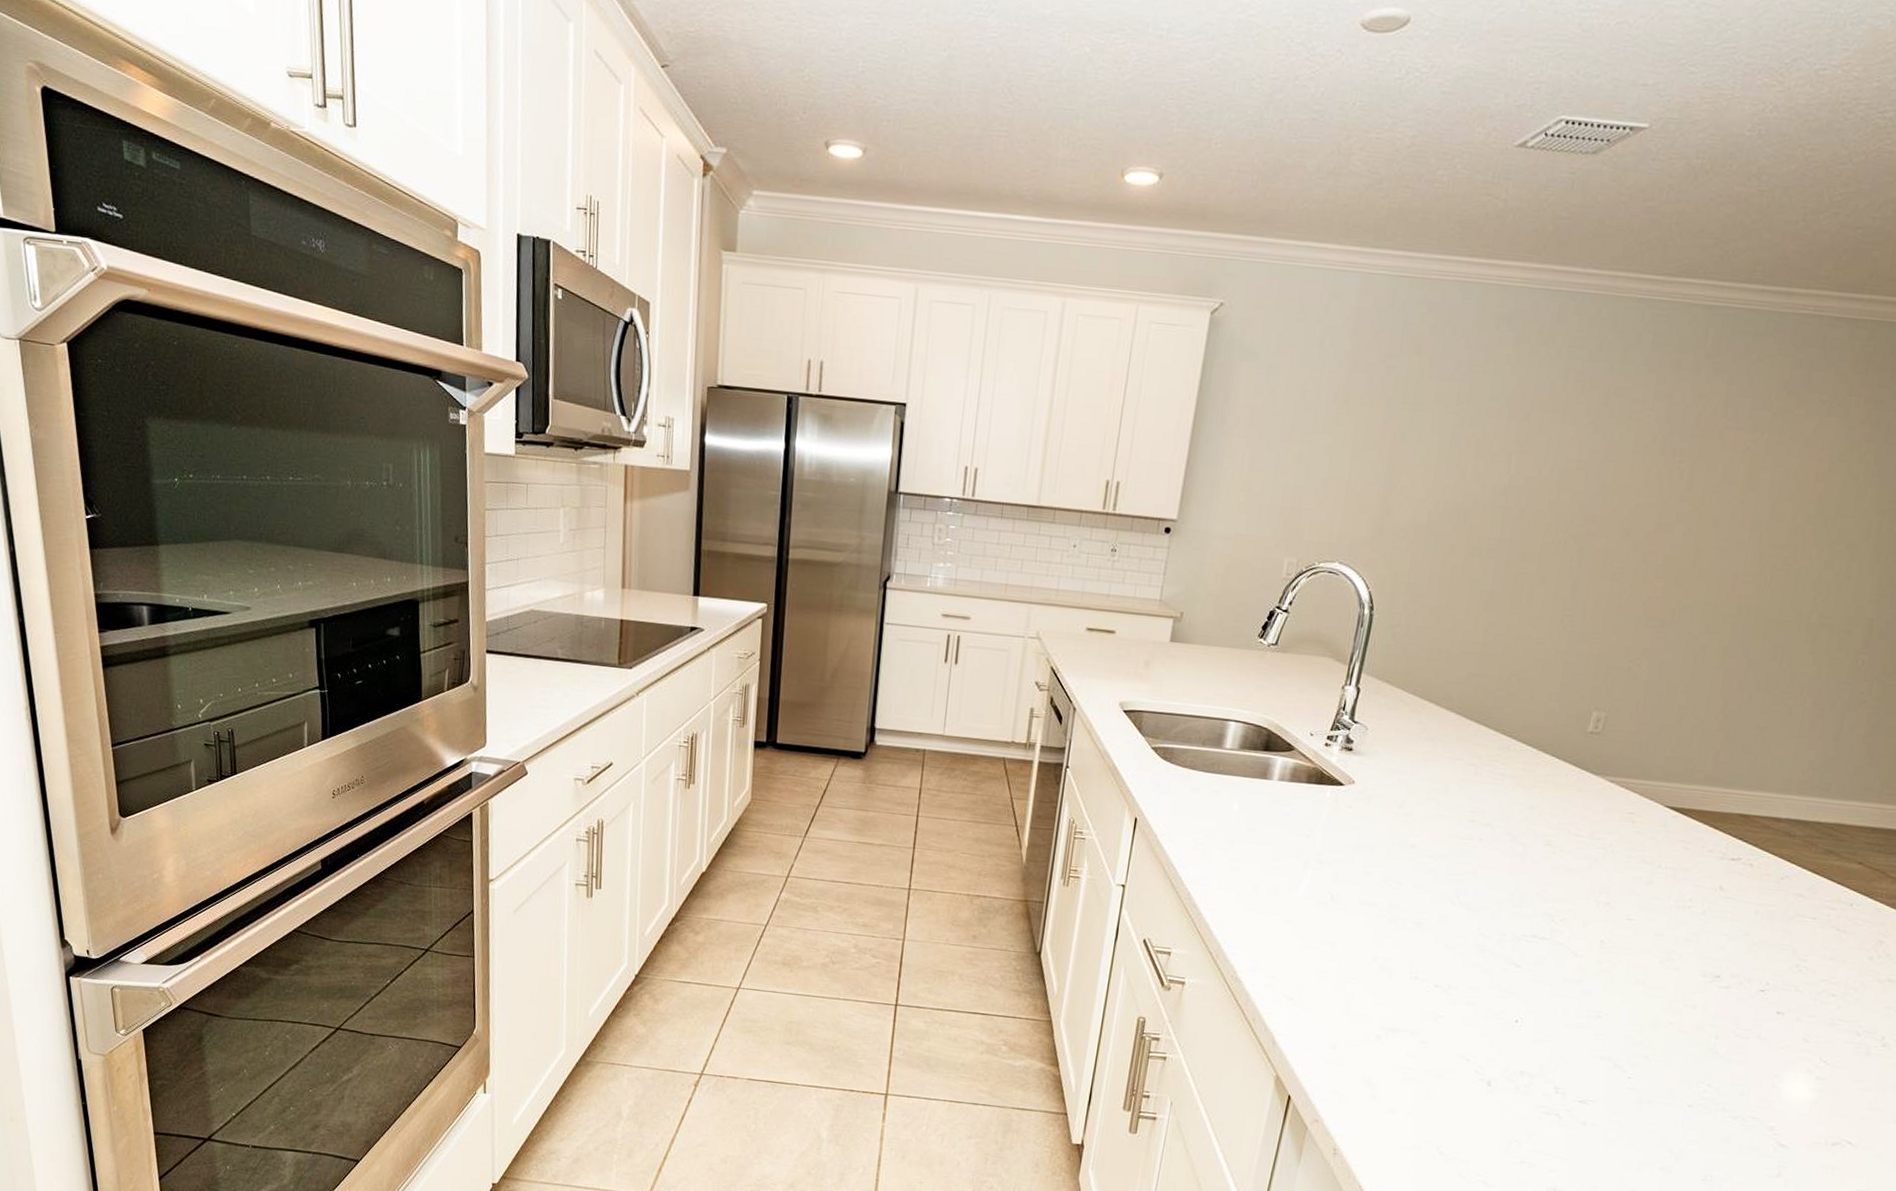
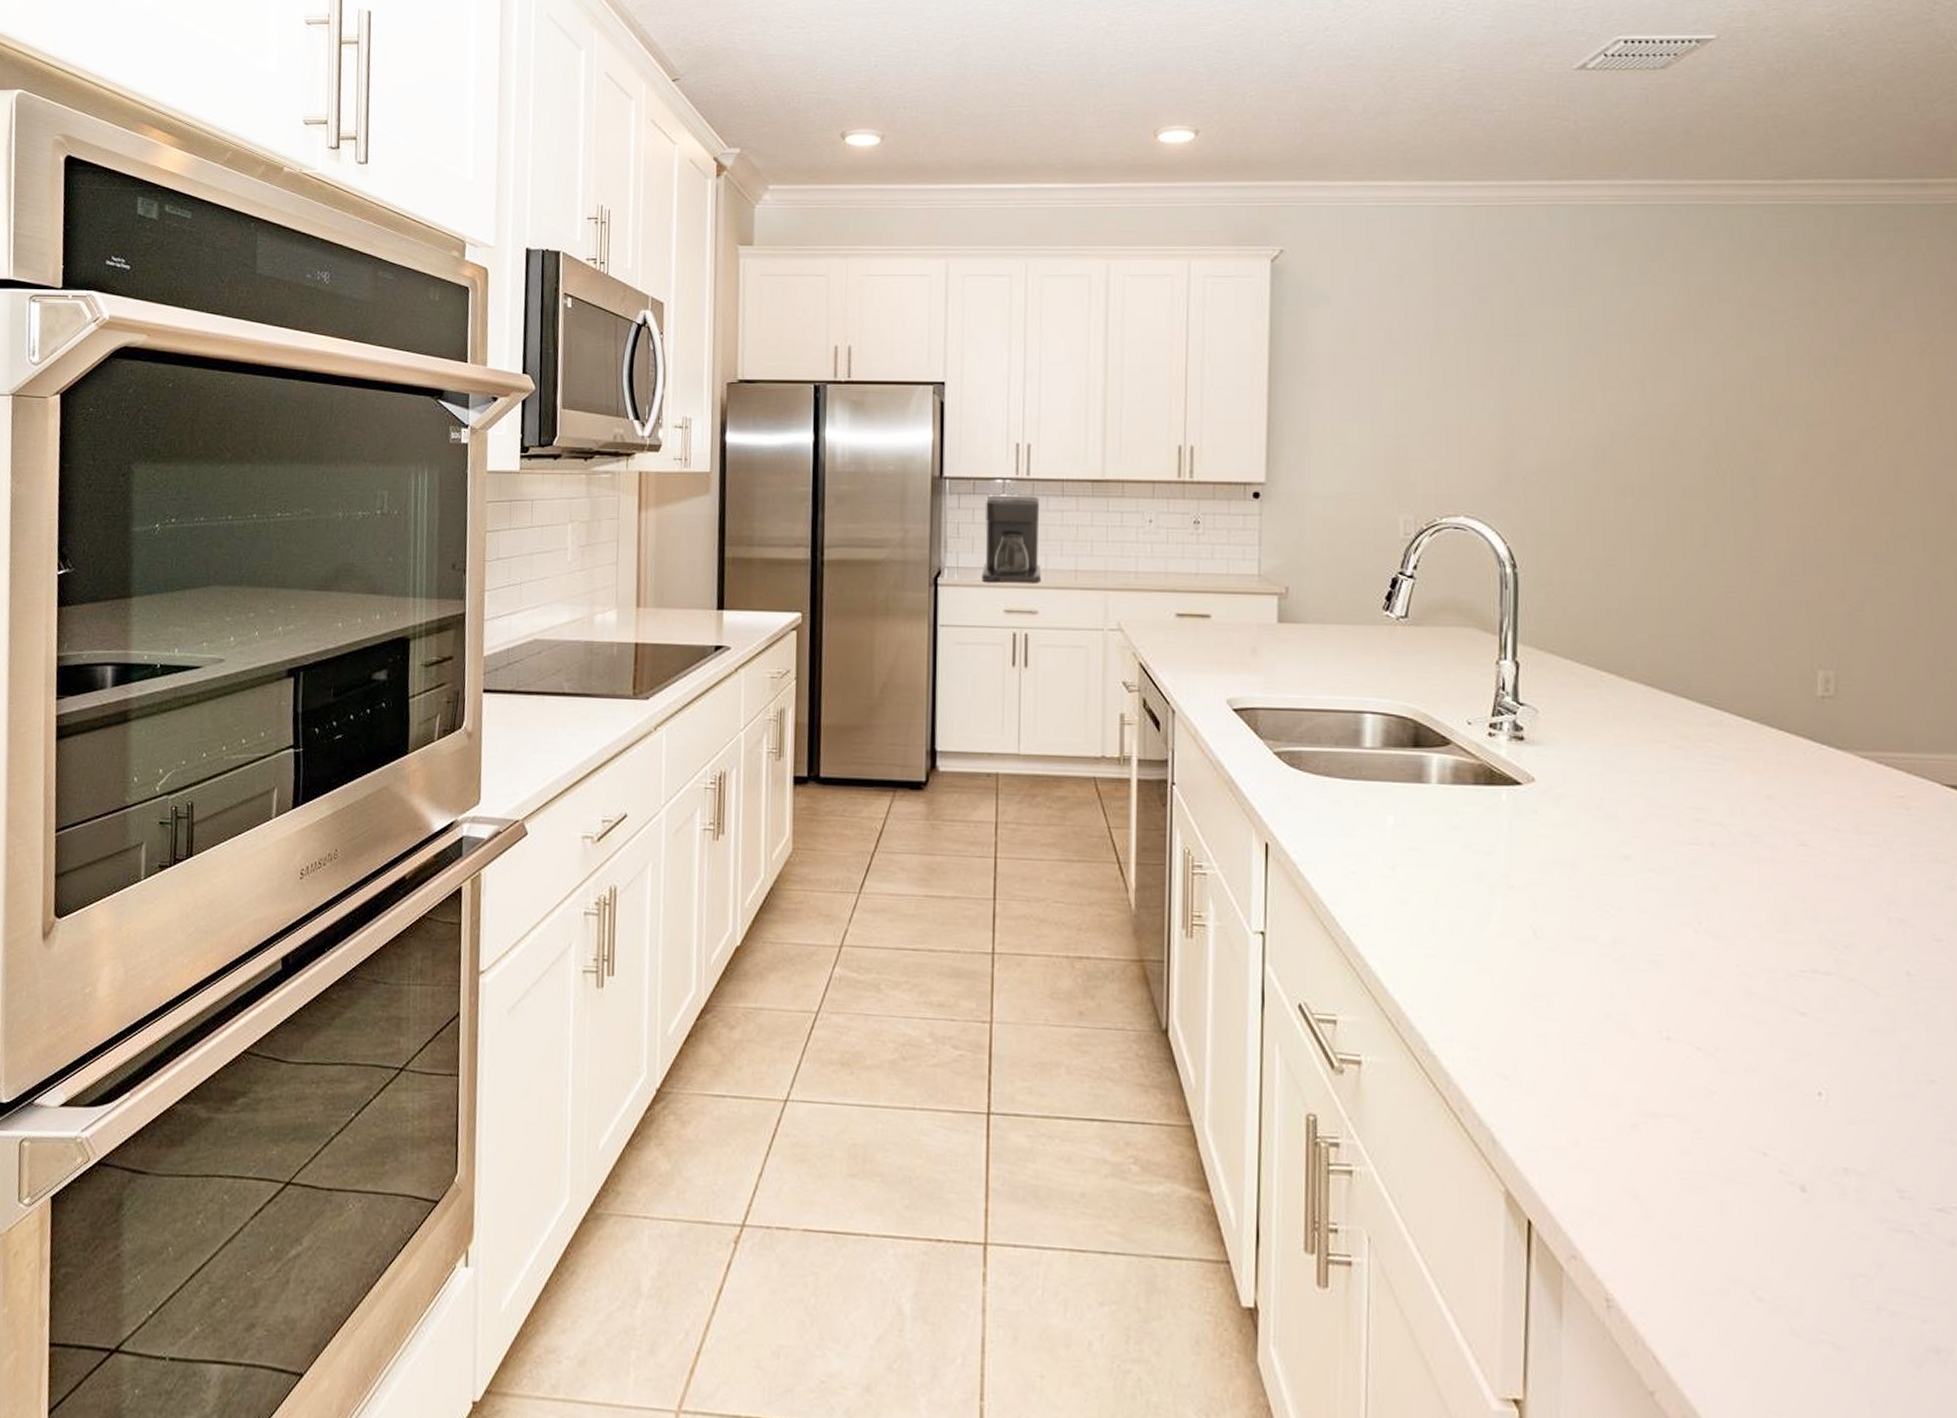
coffee maker: none [924,512,981,594] -> present [981,495,1041,585]

